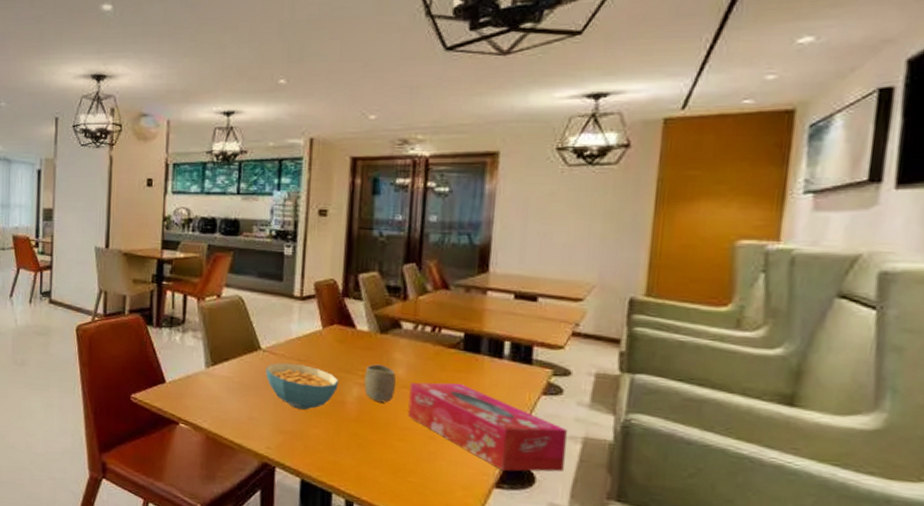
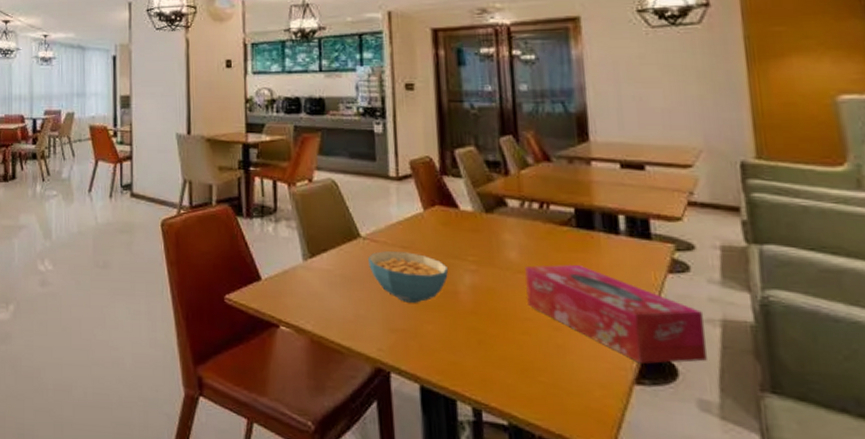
cup: present [364,364,397,403] -> none [474,247,511,291]

